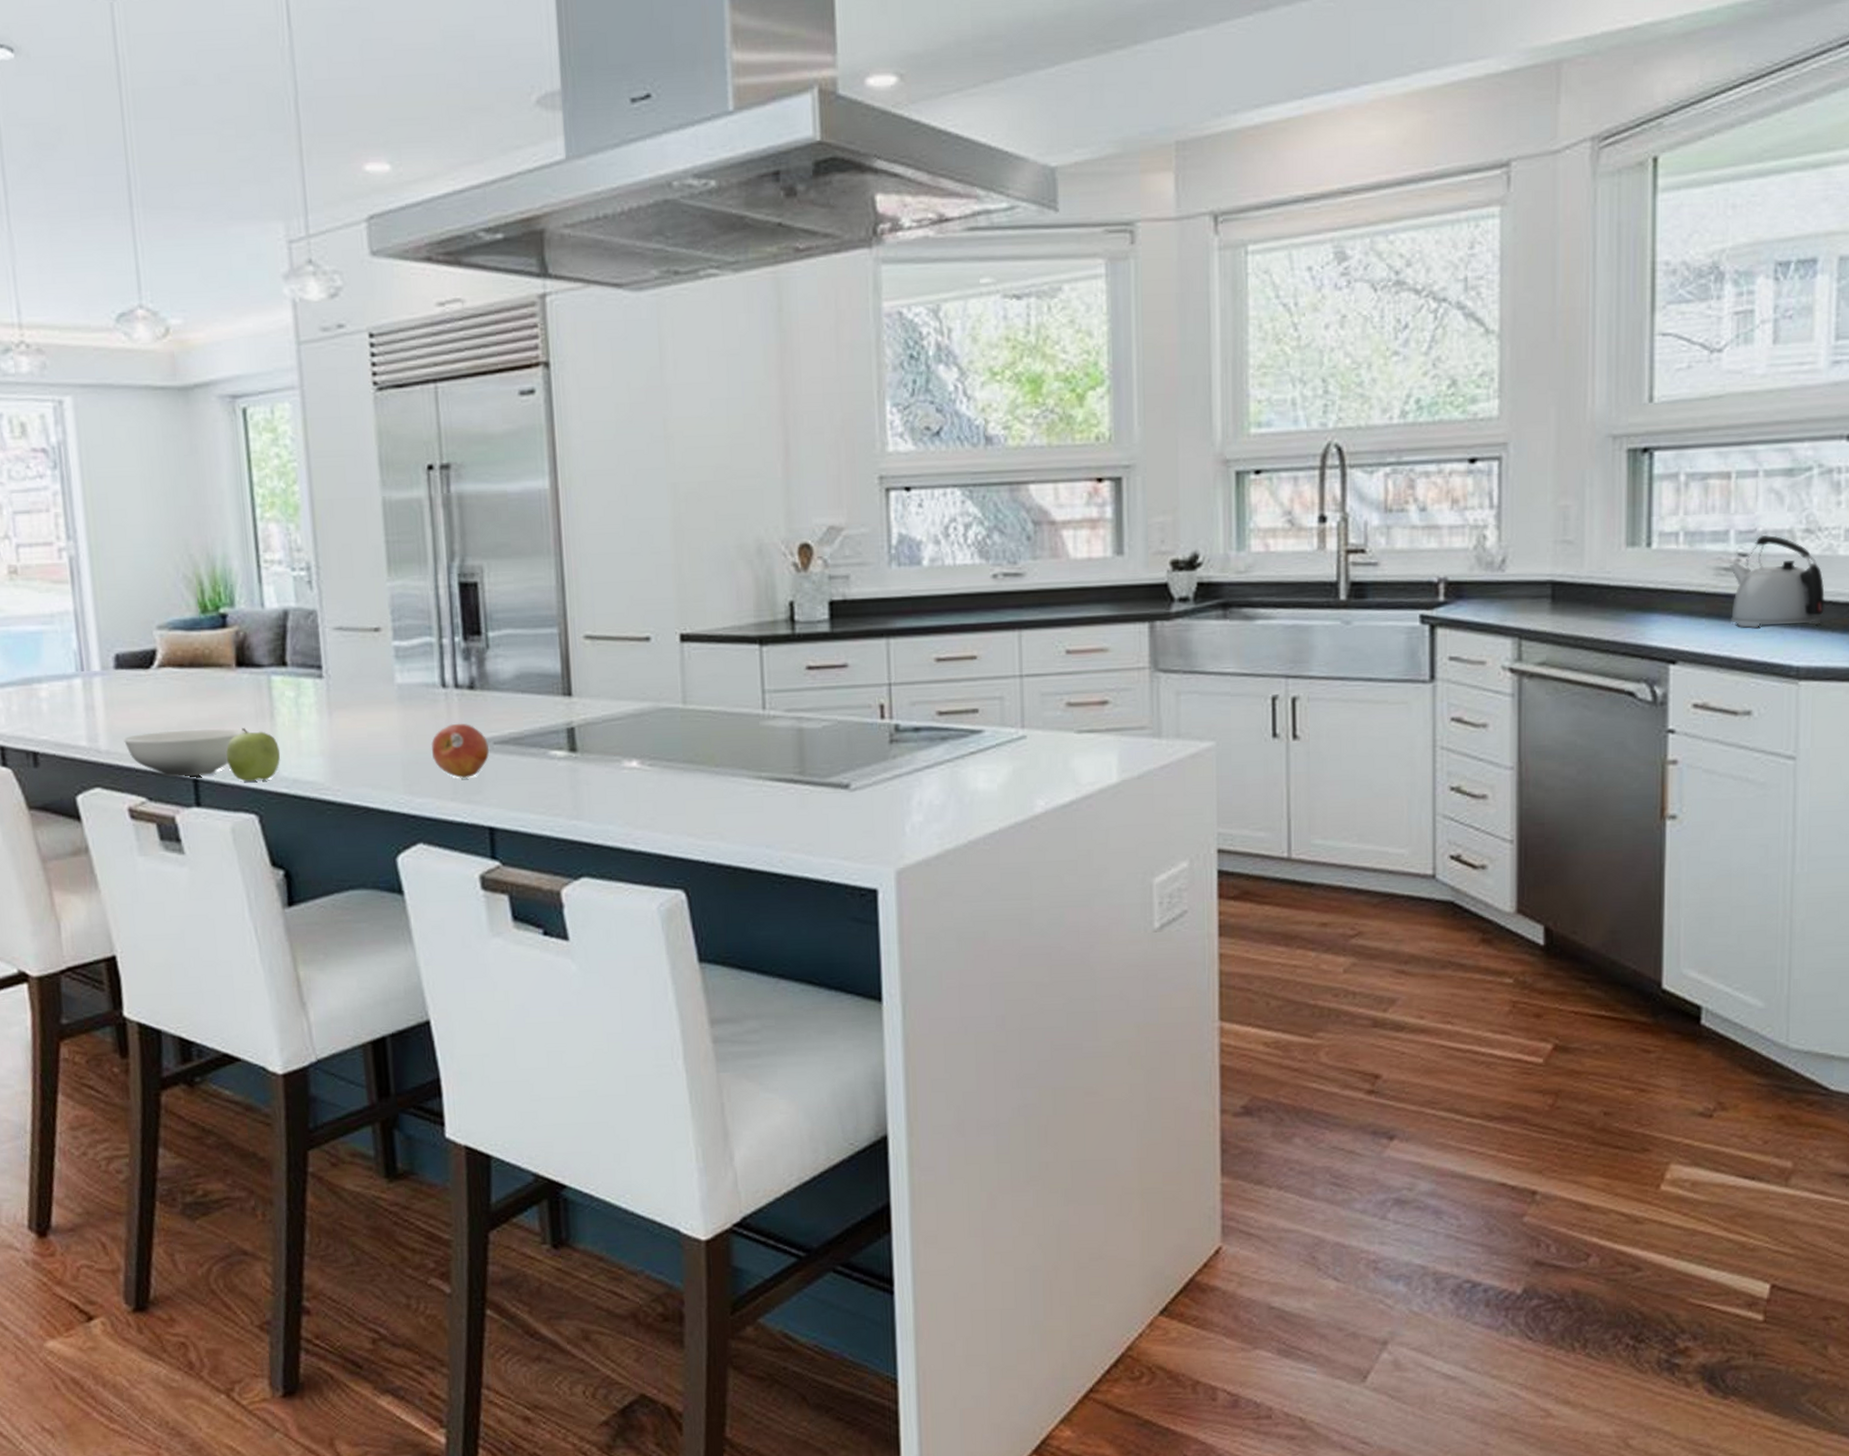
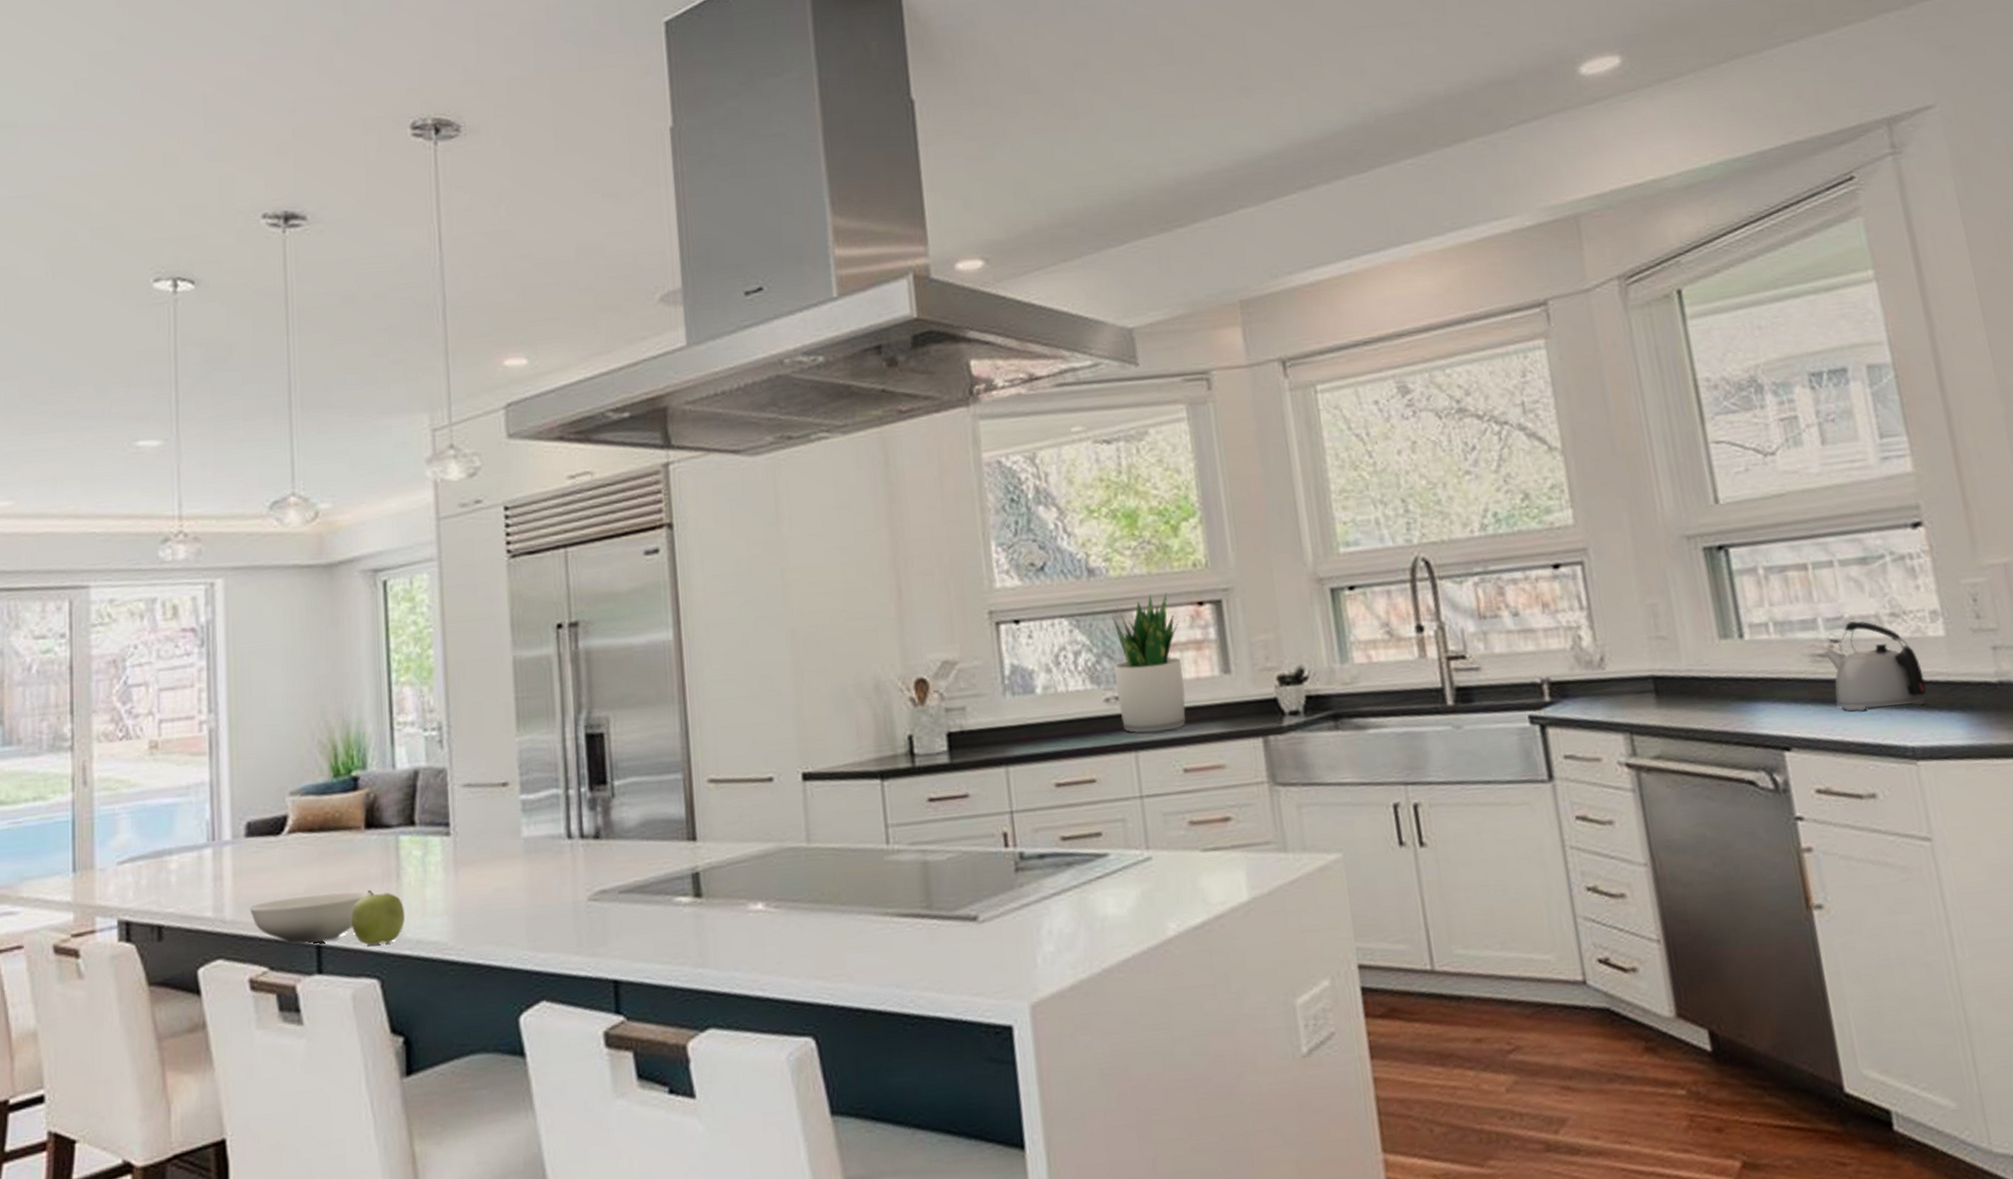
fruit: present [431,723,489,778] -> none [556,873,614,930]
planter: none [1004,466,1076,613] -> present [1112,592,1186,734]

